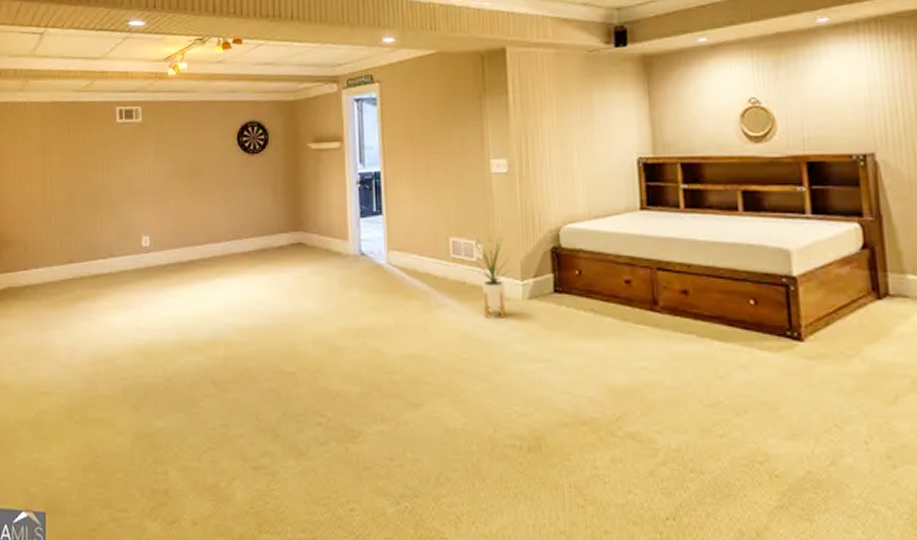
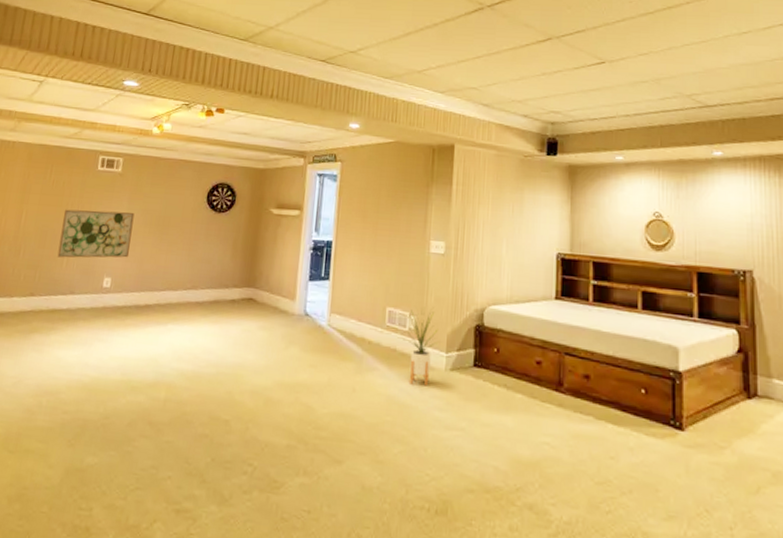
wall art: none [89,164,164,220] -> present [57,209,135,258]

